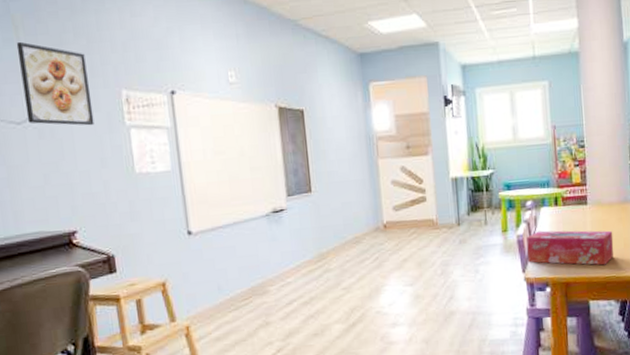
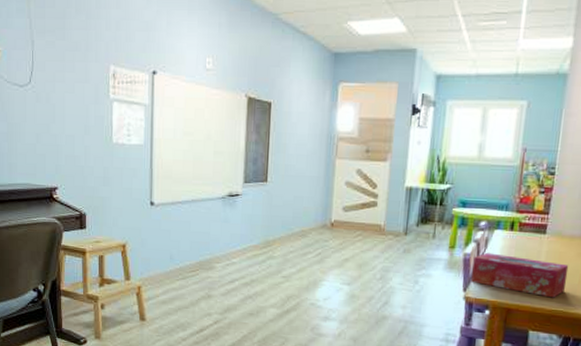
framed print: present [16,41,94,126] -> none [27,12,84,95]

